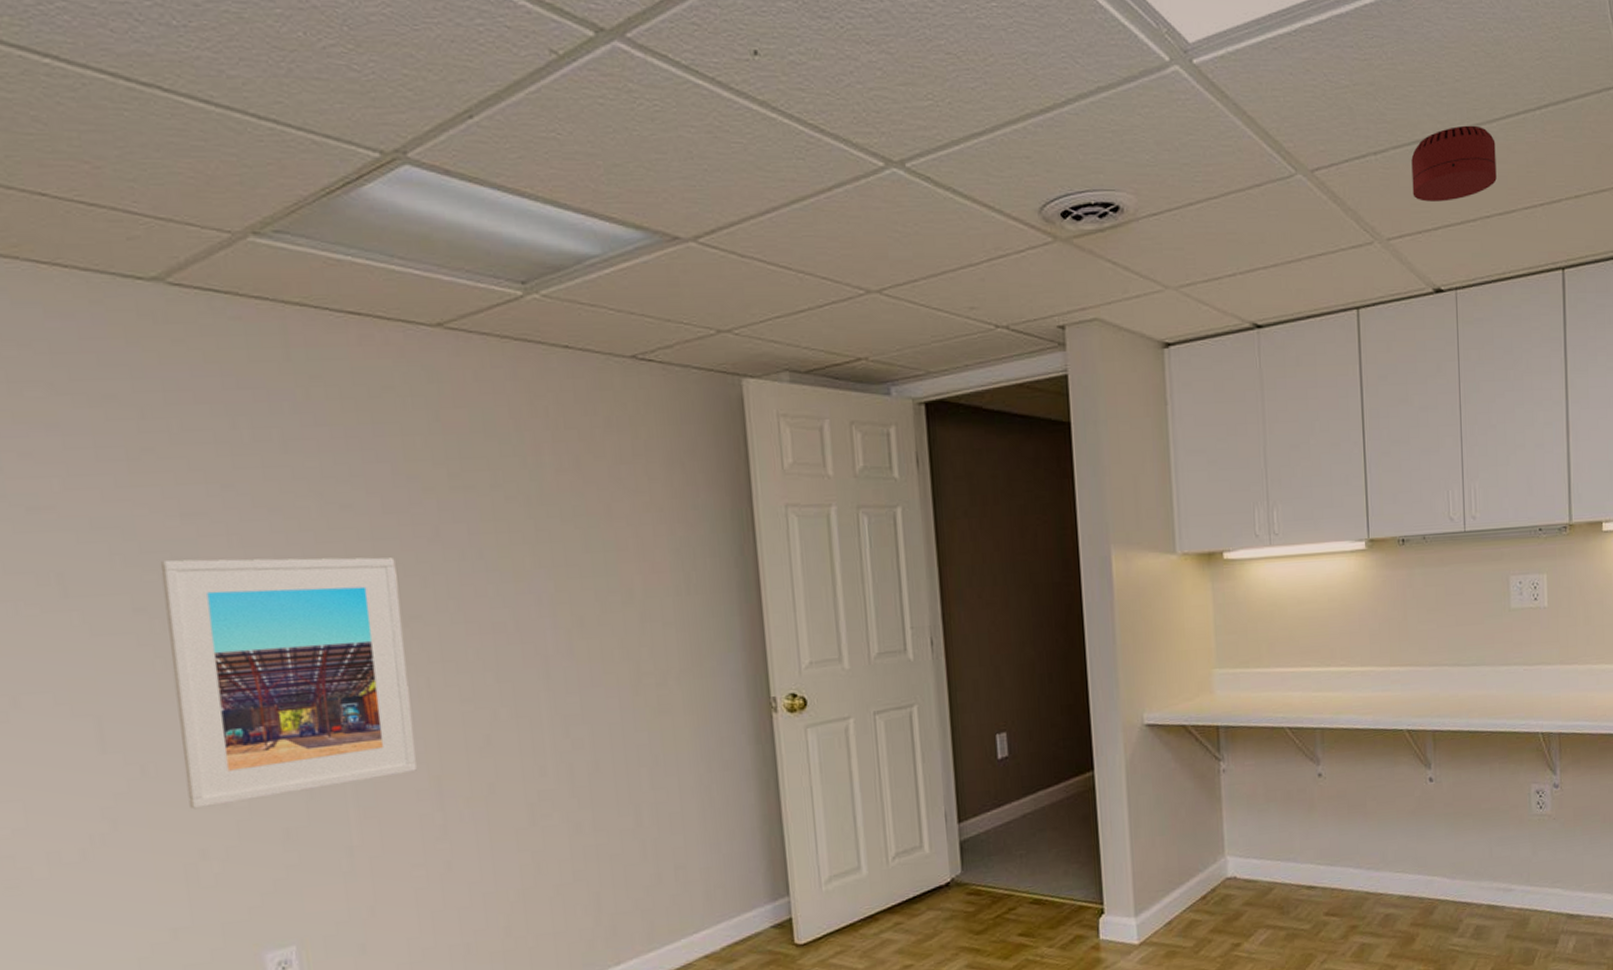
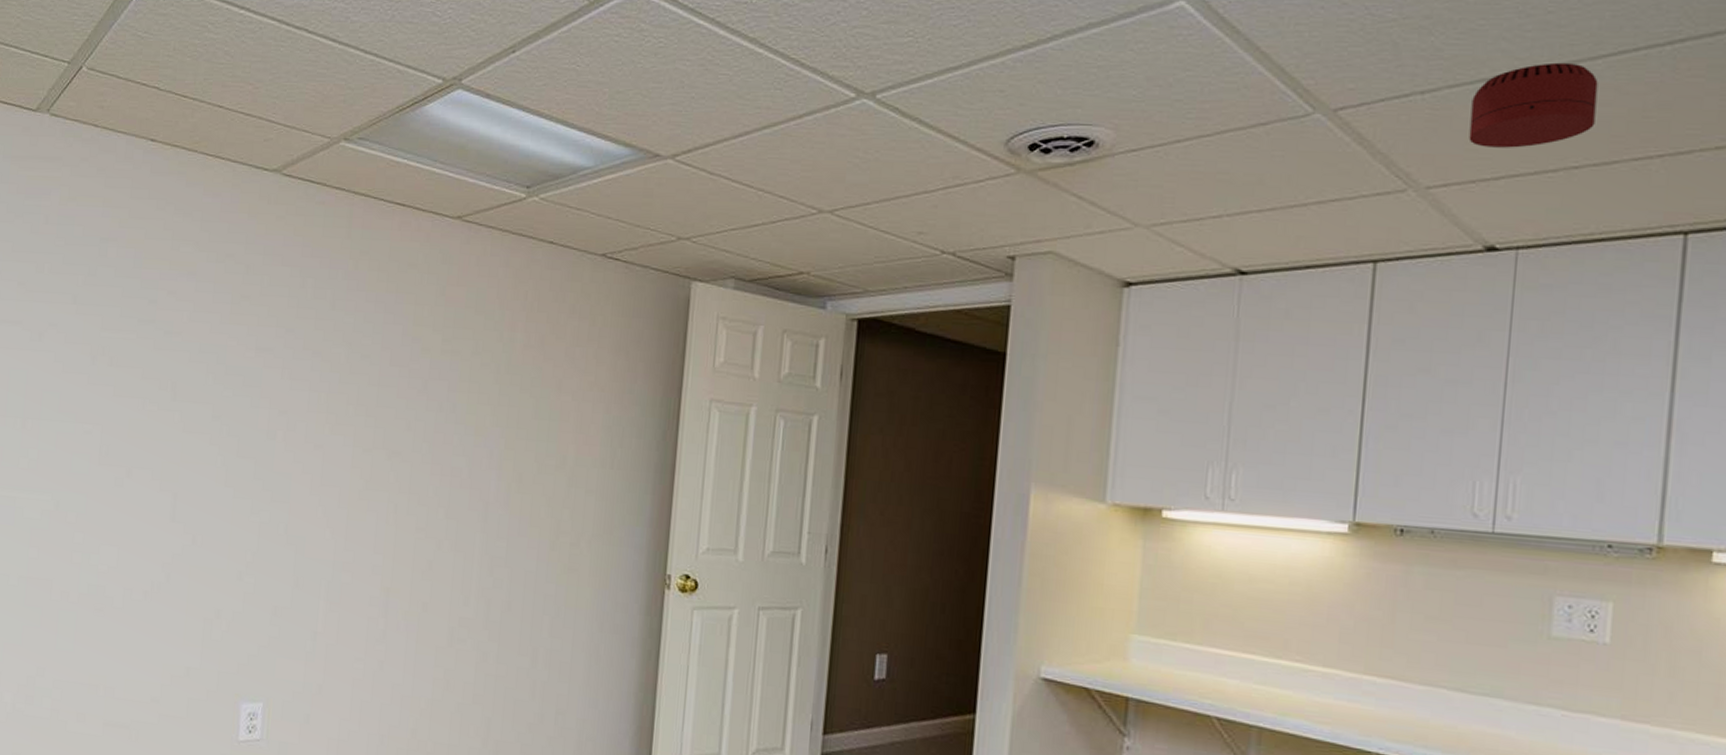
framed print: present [160,557,417,810] -> none [217,382,391,581]

